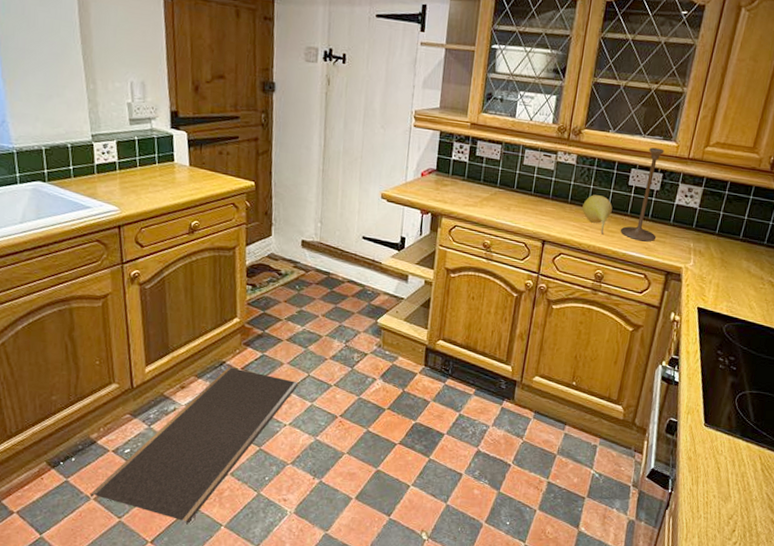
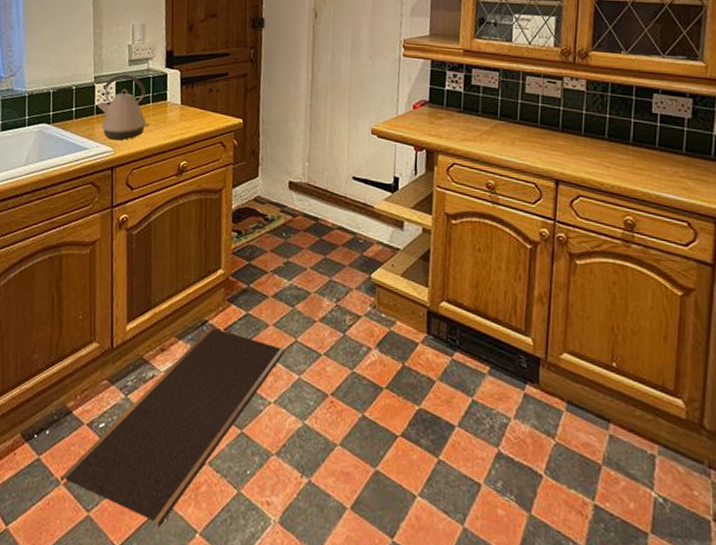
kettle: none [96,133,156,200] -> present [96,74,149,140]
fruit: present [582,195,613,235] -> none [599,125,636,173]
candlestick: present [621,147,664,242] -> none [650,68,695,181]

